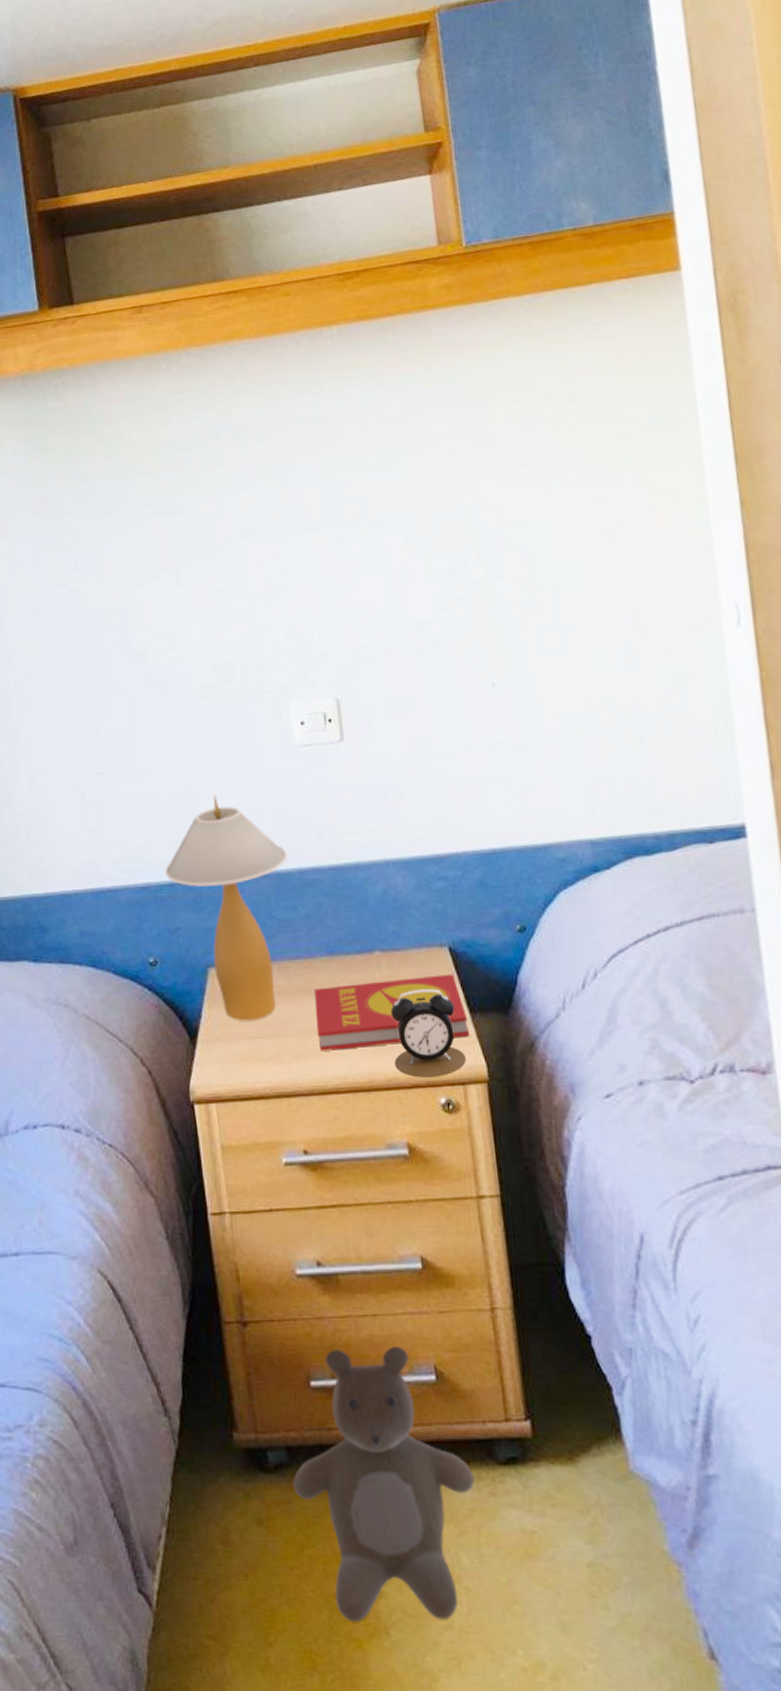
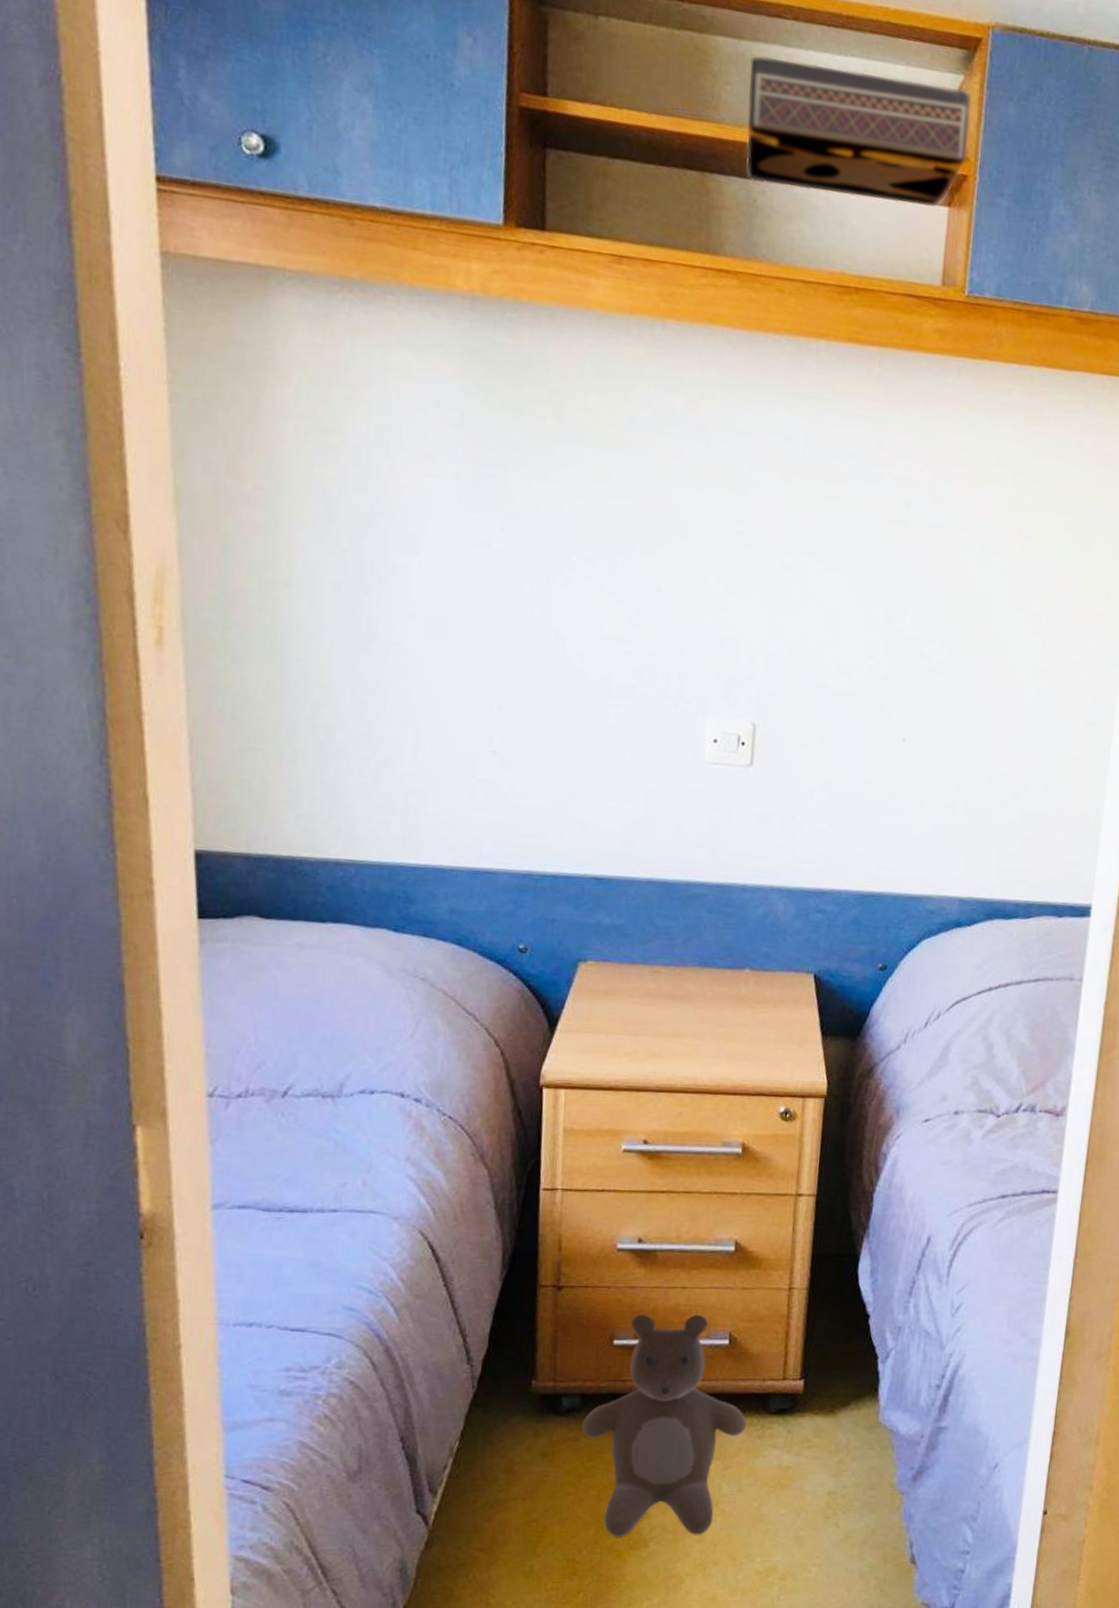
table lamp: present [164,794,288,1021] -> none [549,794,677,1017]
decorative box: none [224,70,438,209] -> present [746,56,971,207]
book: present [314,974,471,1051] -> none [676,995,819,1056]
alarm clock: present [390,988,466,1078] -> none [744,1008,810,1088]

